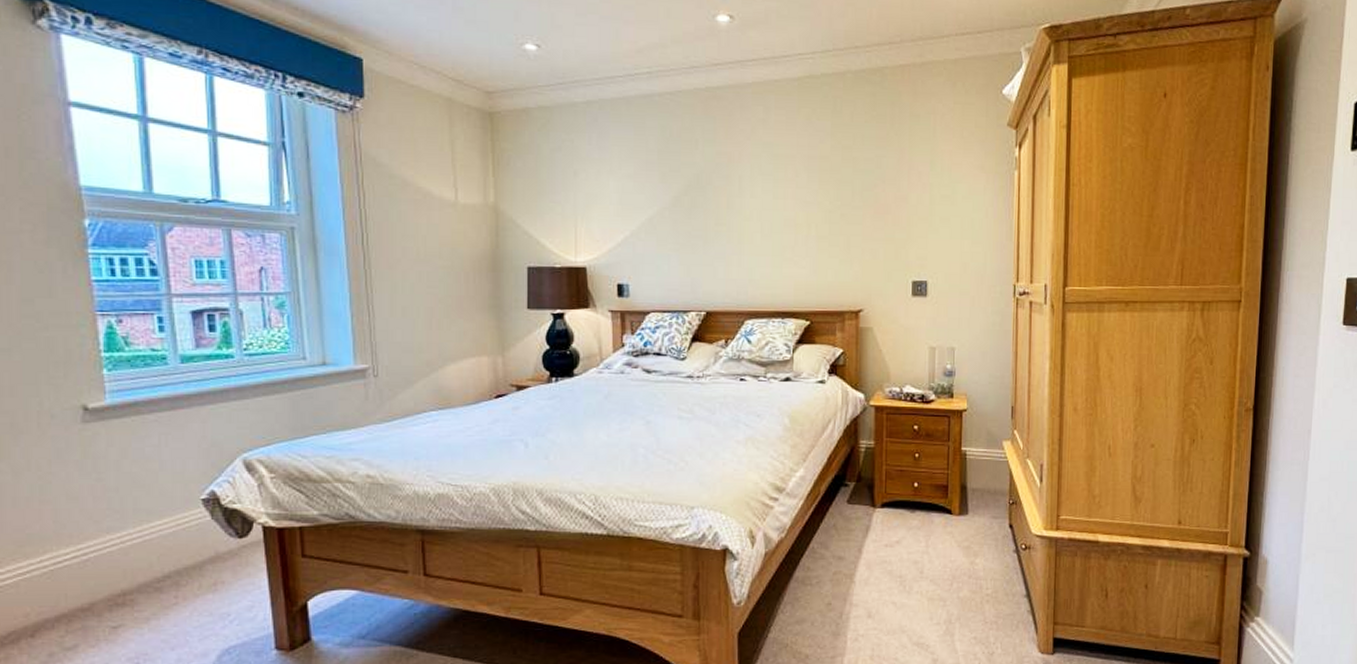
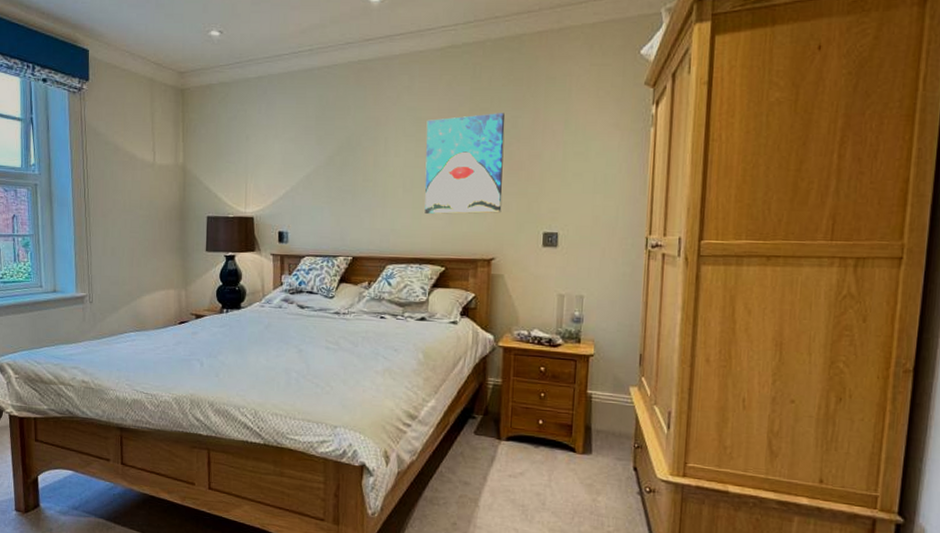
wall art: none [784,151,869,262] -> present [424,113,505,214]

